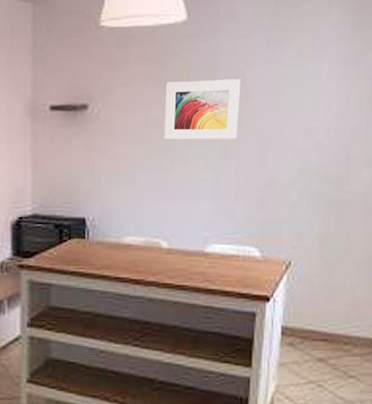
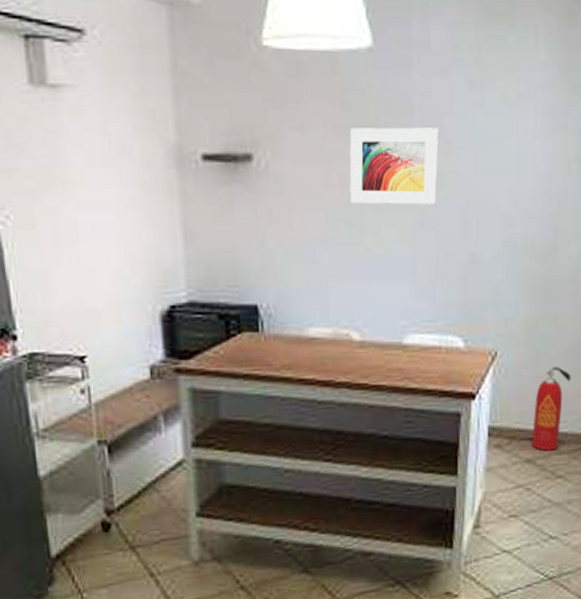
fire extinguisher: none [324,277,364,352] -> present [531,367,571,451]

